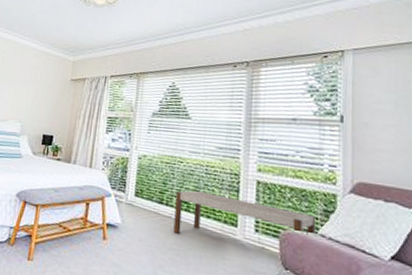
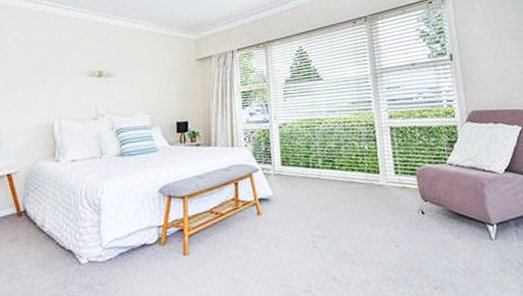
bench: present [173,190,316,236] -> none [320,147,445,192]

